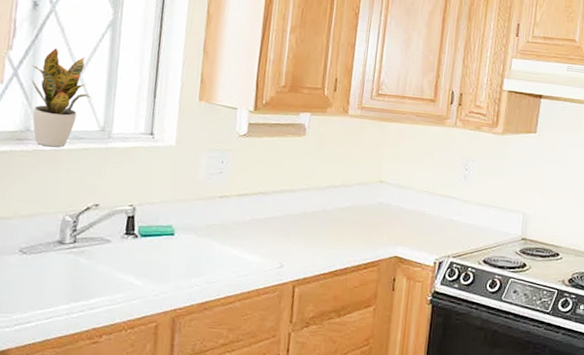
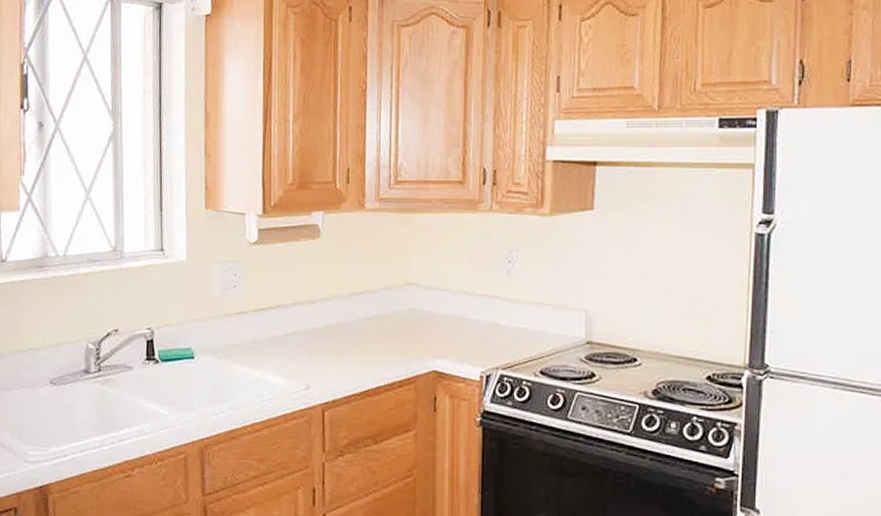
potted plant: present [31,47,93,148] -> none [44,167,102,272]

